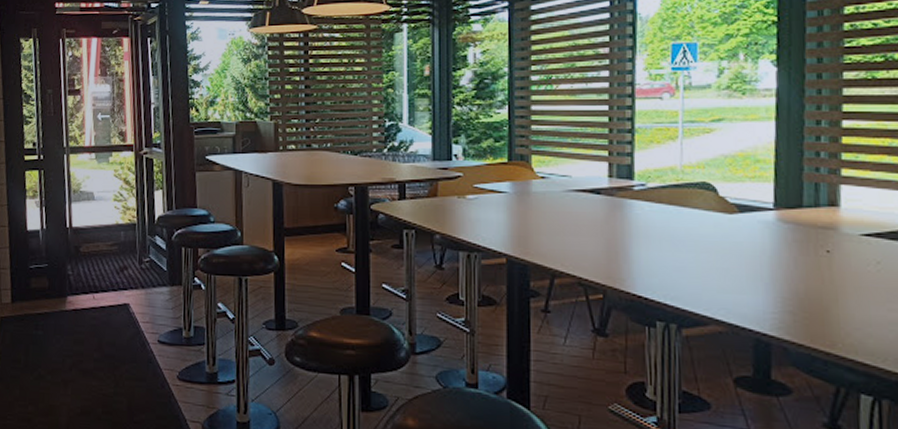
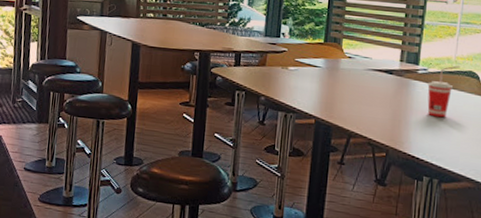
beverage cup: none [648,176,689,244] -> present [427,65,460,118]

